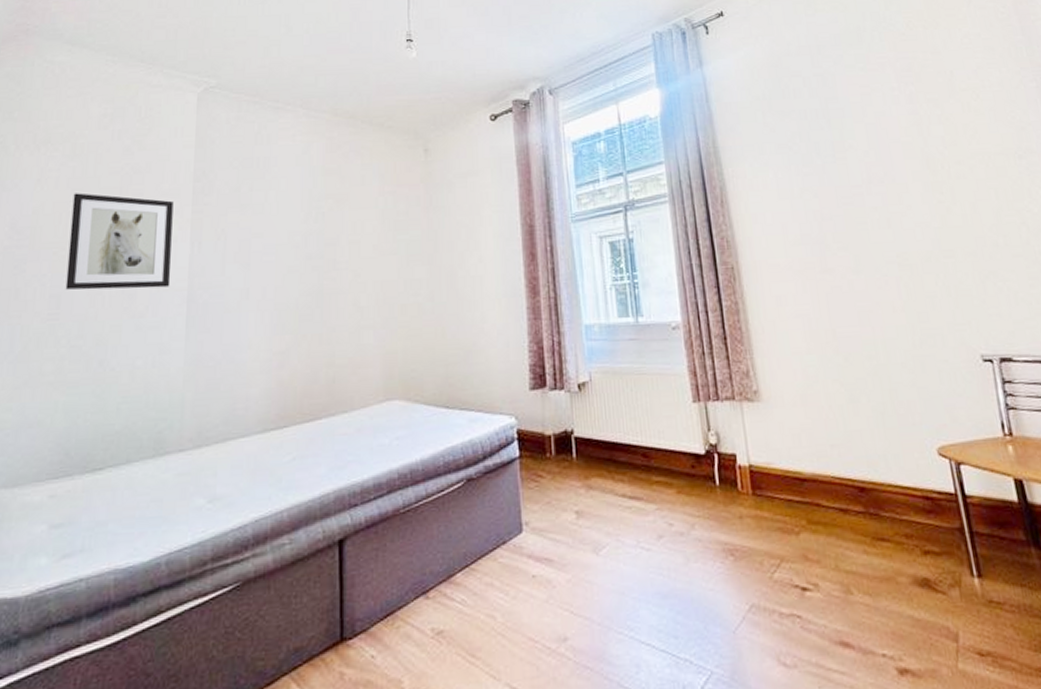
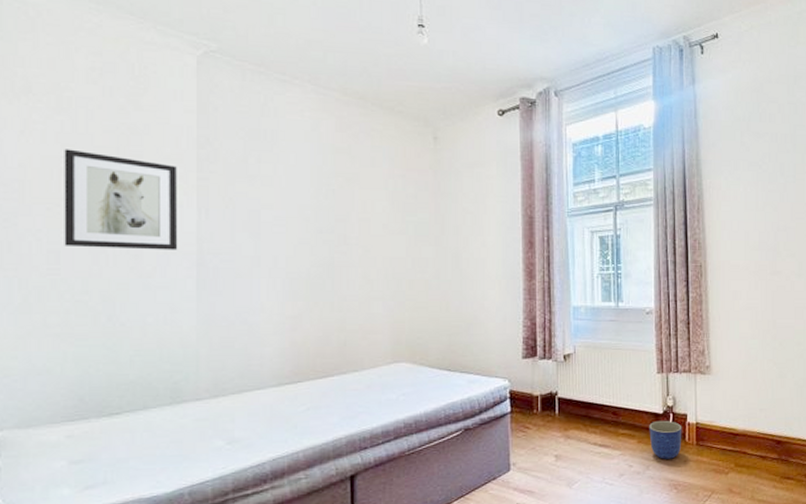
planter: none [689,462,733,515] -> present [649,420,682,459]

